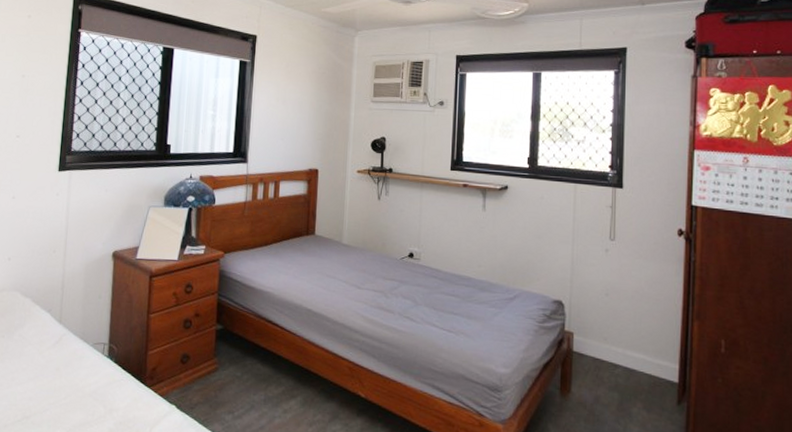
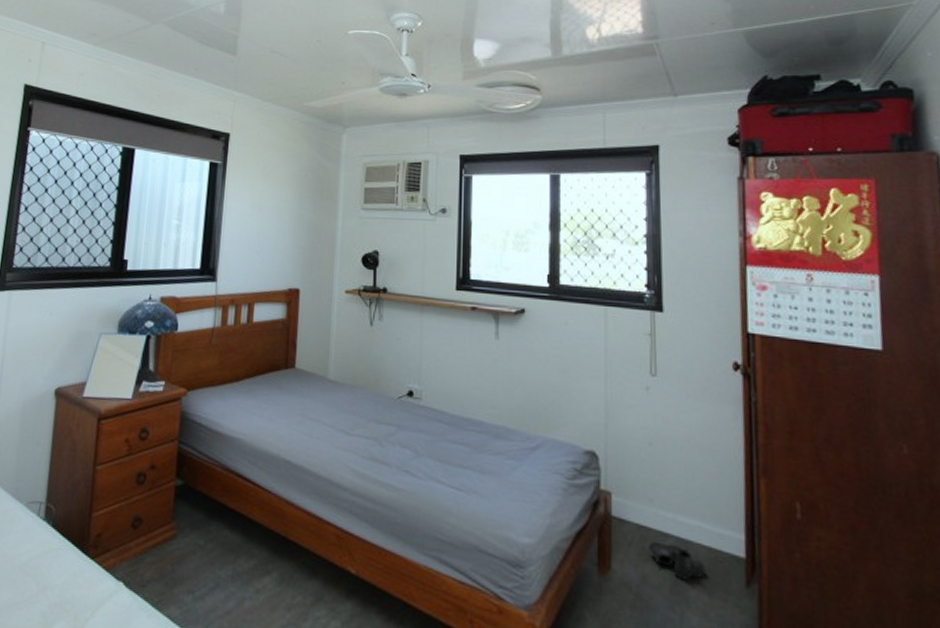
boots: none [602,370,646,400] -> present [649,541,706,581]

